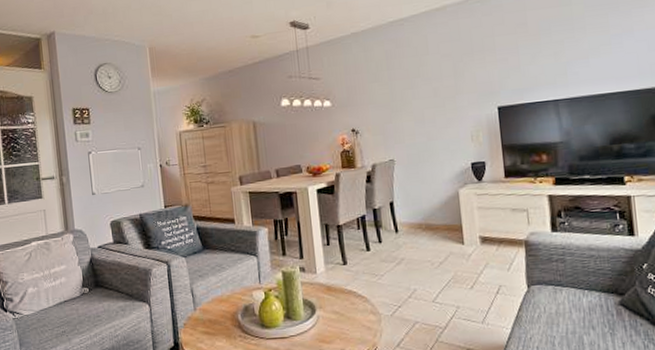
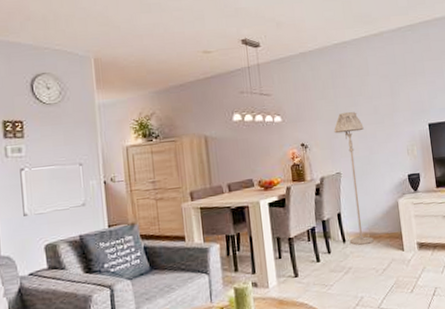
floor lamp: none [387,95,430,236] -> present [334,112,374,245]

